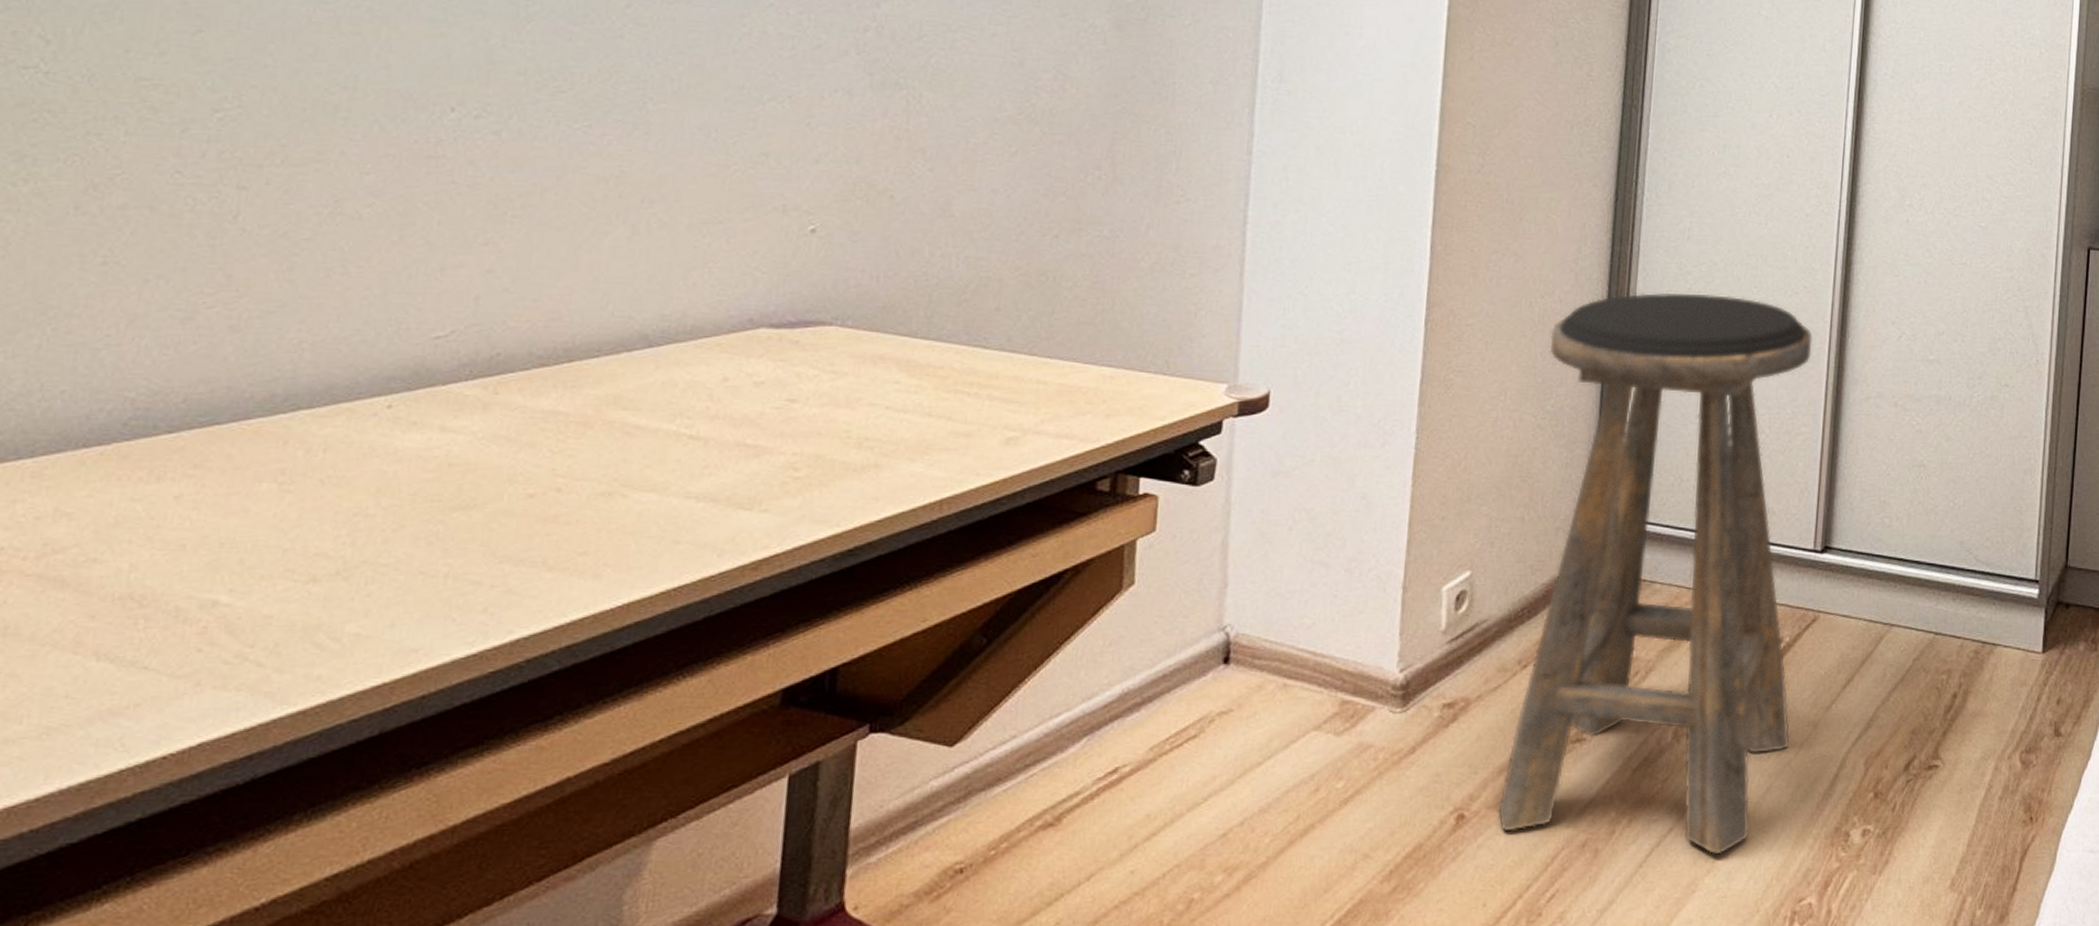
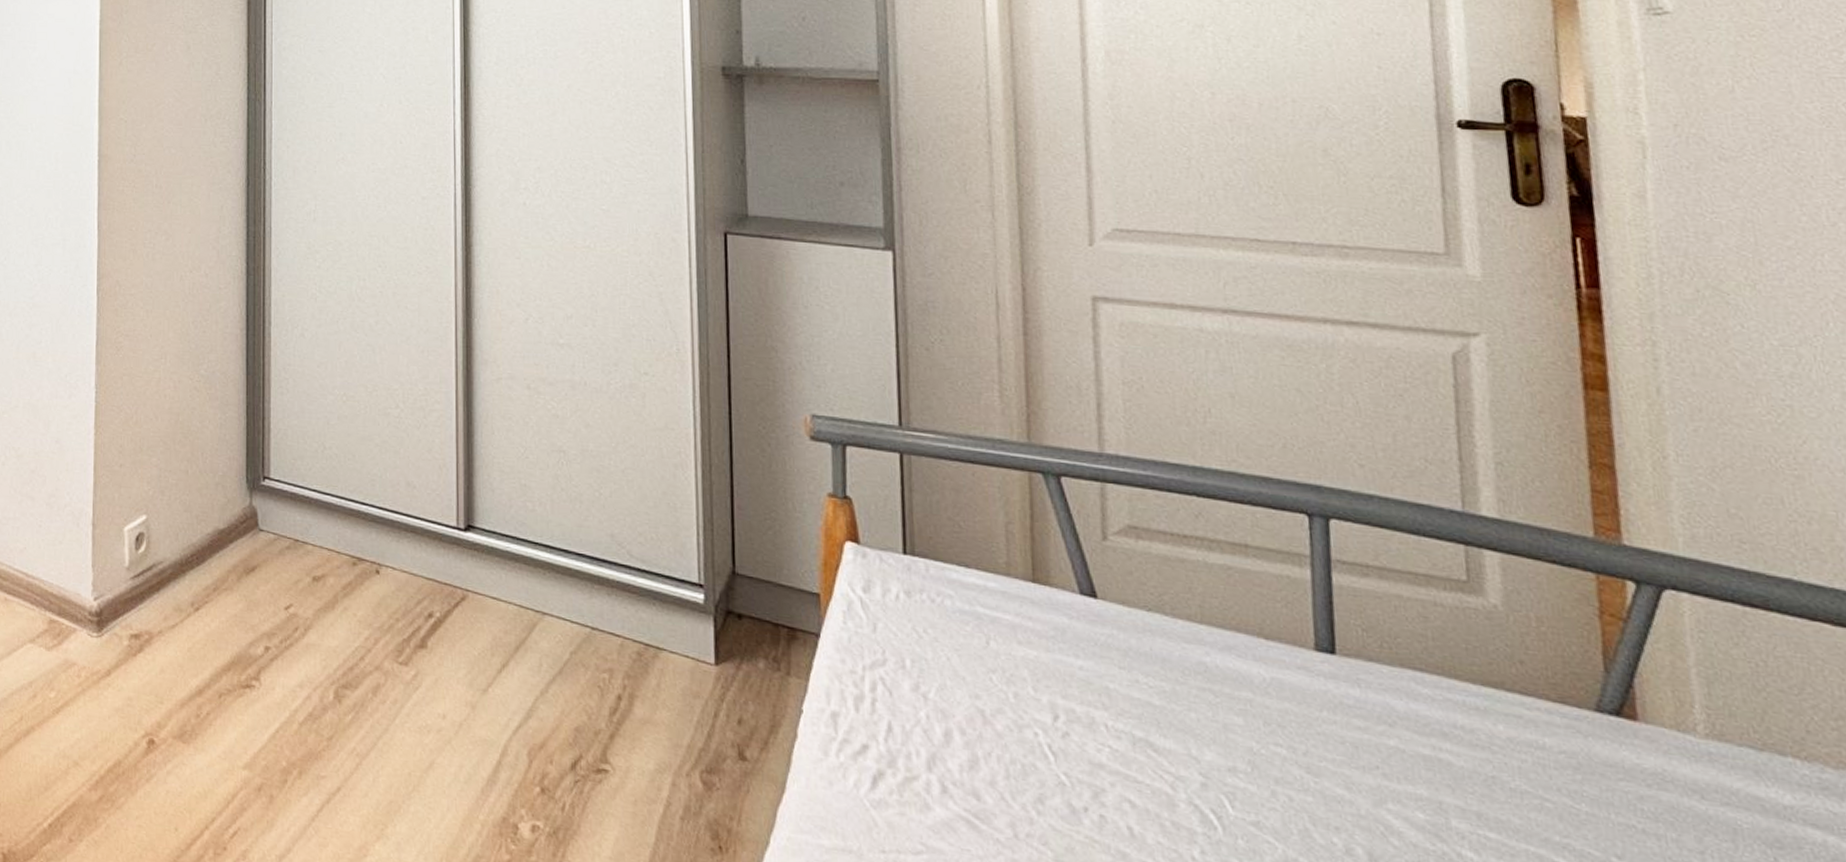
stool: present [1498,292,1813,855] -> none [183,270,448,823]

